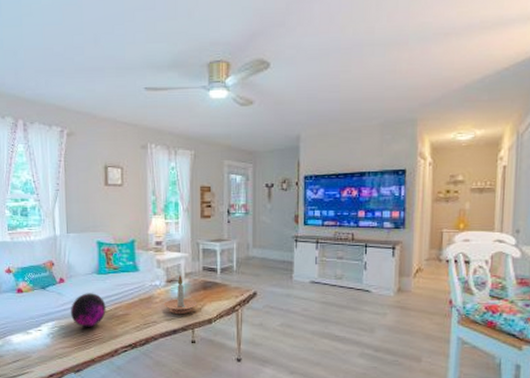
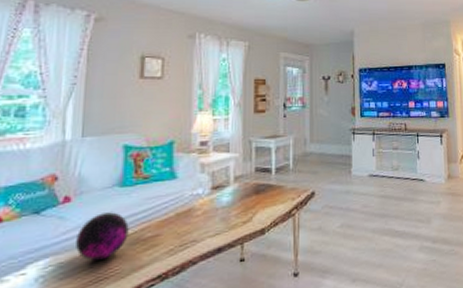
candle holder: present [164,275,197,314] -> none [207,179,248,227]

